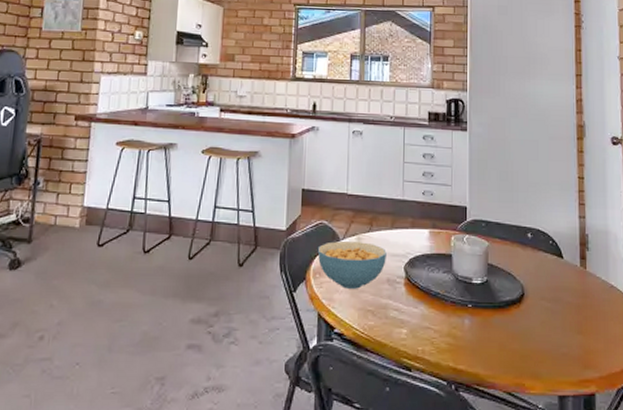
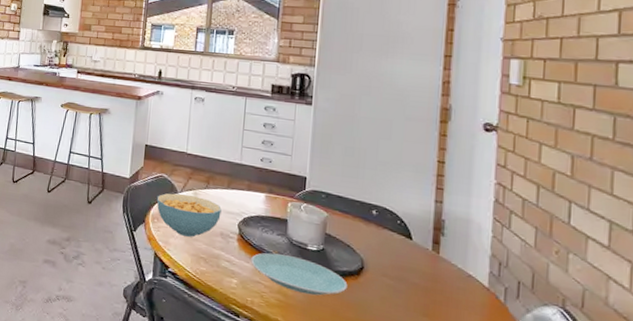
plate: none [419,293,511,332] -> present [251,252,348,296]

